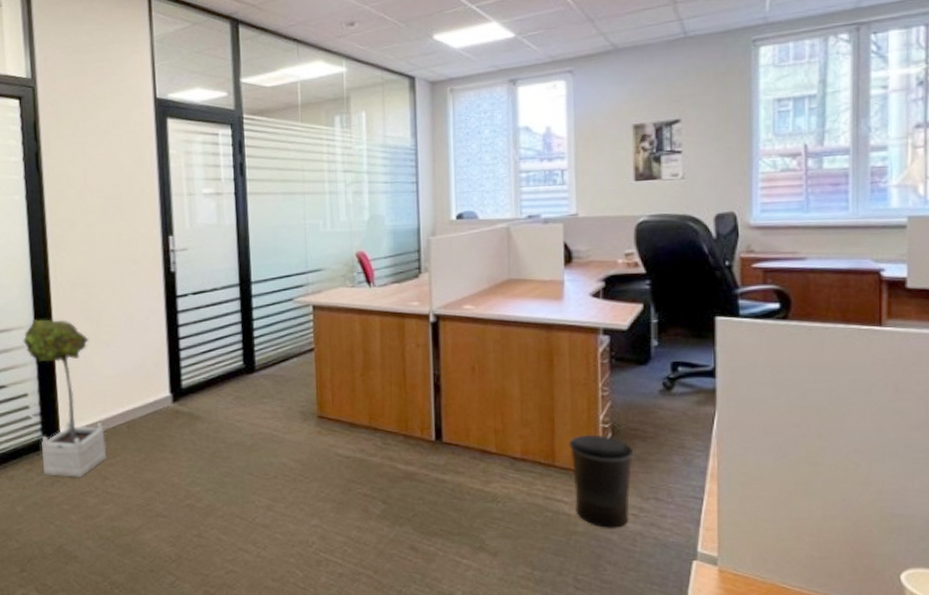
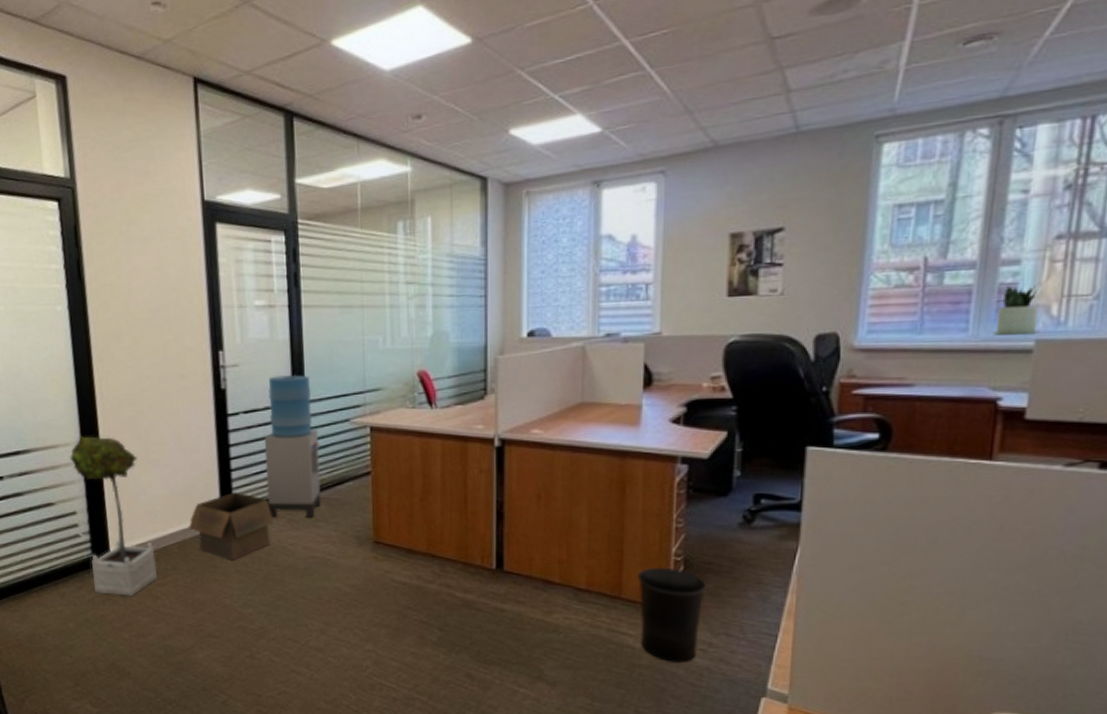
box: none [138,370,225,439] -> present [189,492,278,561]
water cooler: none [212,256,267,396] -> present [264,374,322,519]
planter: none [869,168,911,214] -> present [992,285,1040,337]

